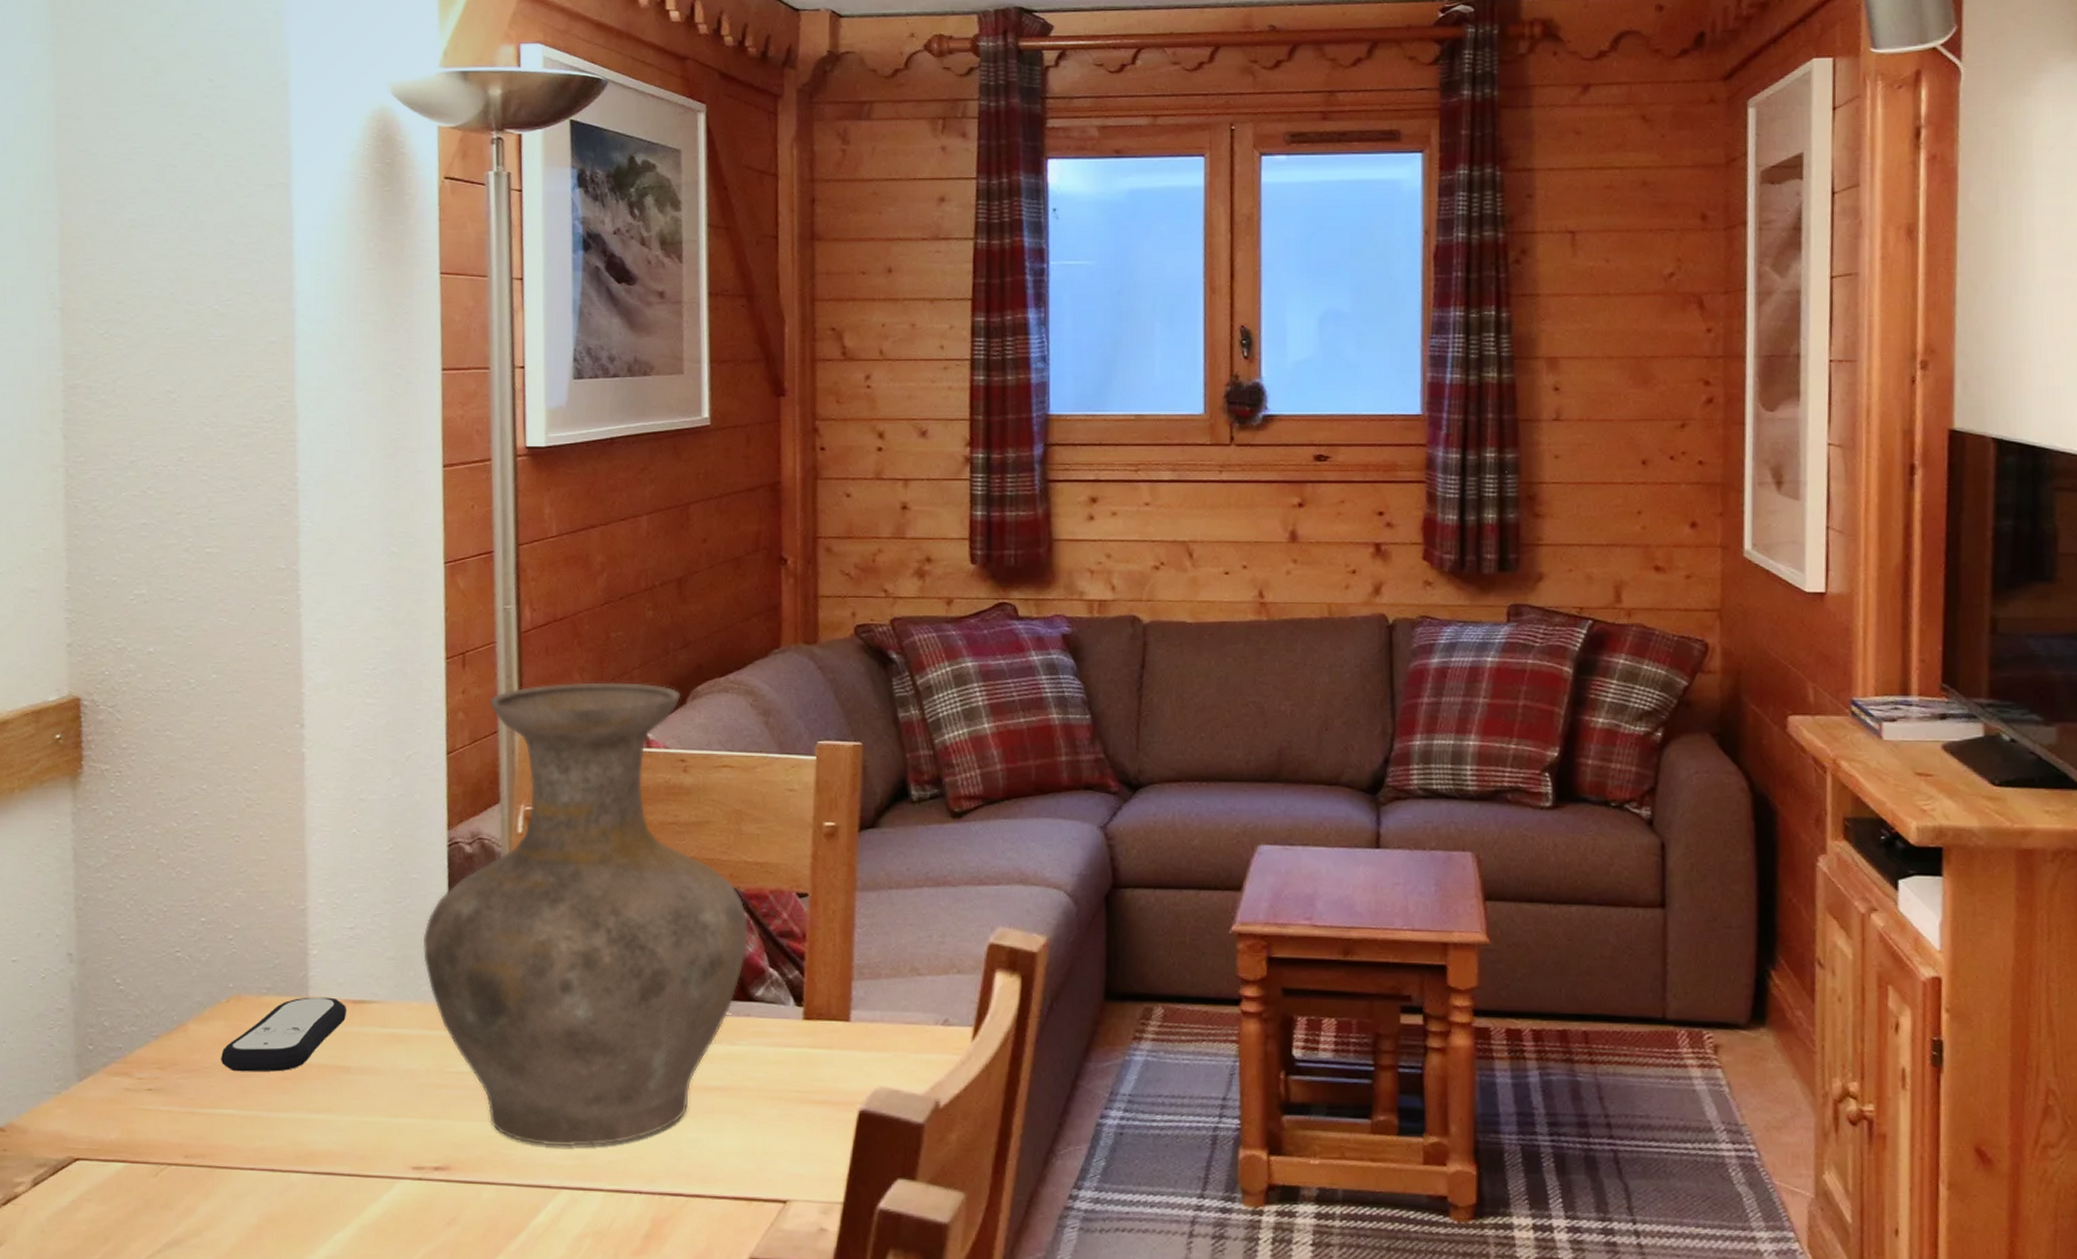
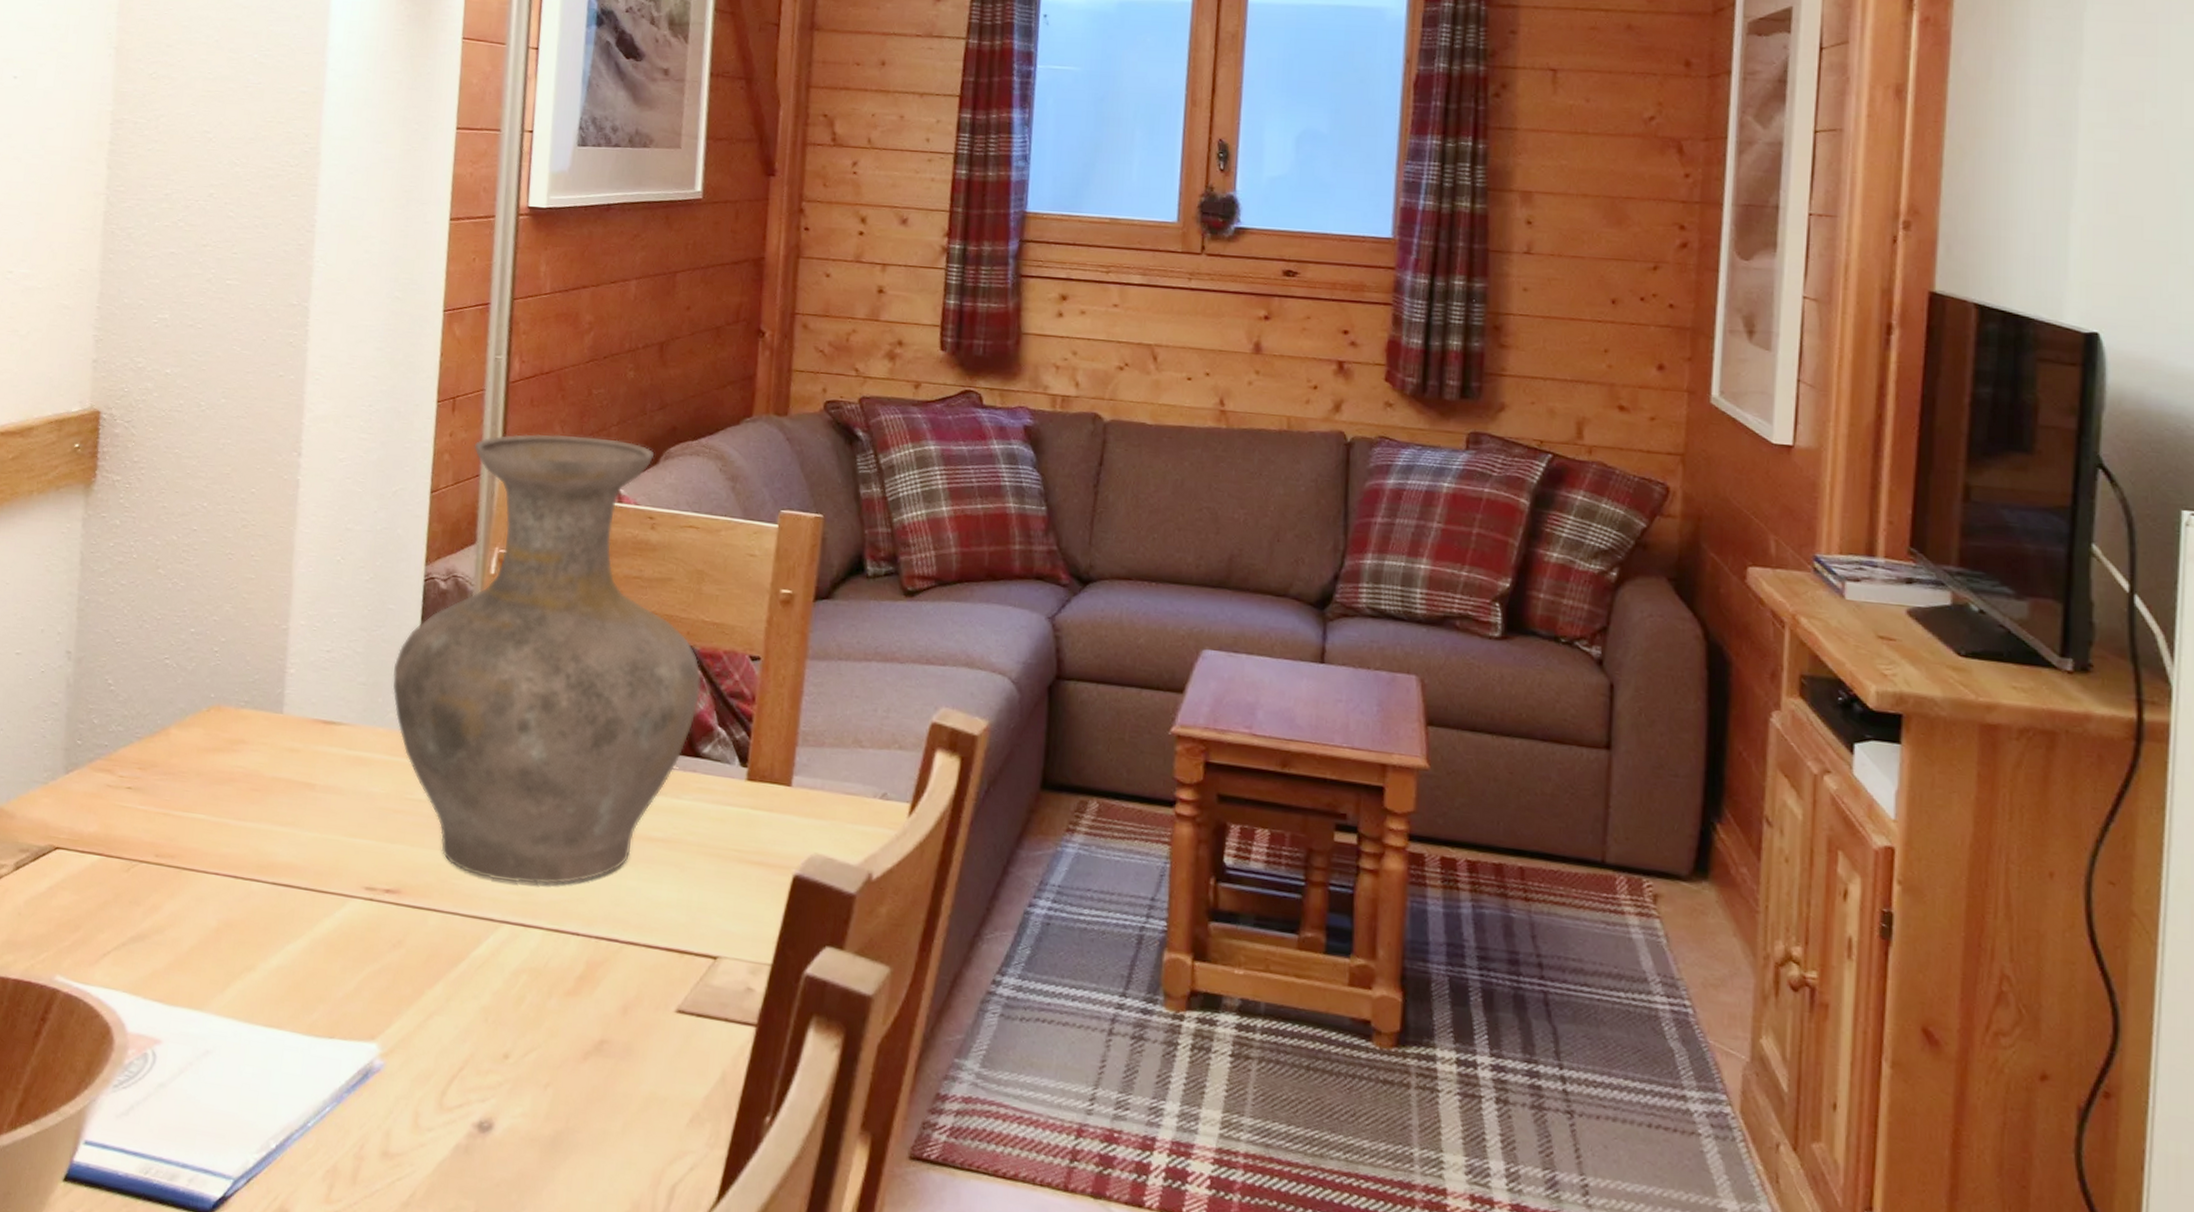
remote control: present [221,997,347,1072] -> none [197,713,318,783]

